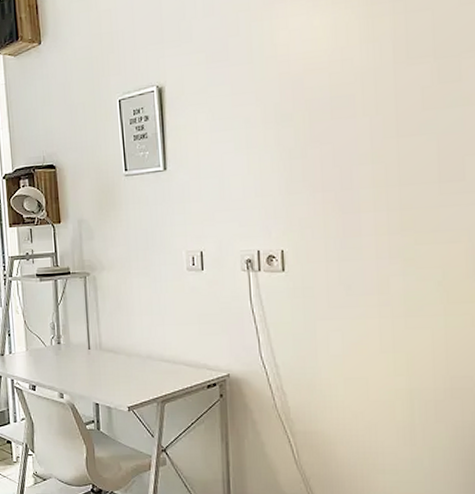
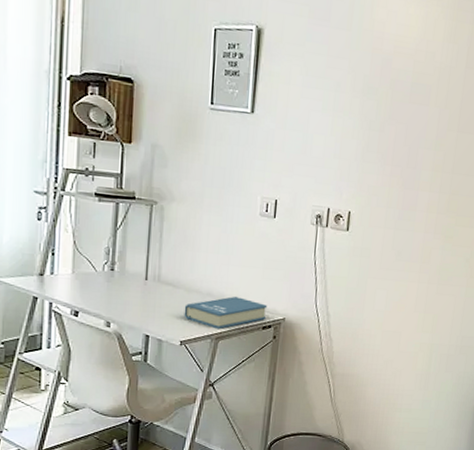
book: none [127,357,210,392] -> present [184,296,268,330]

